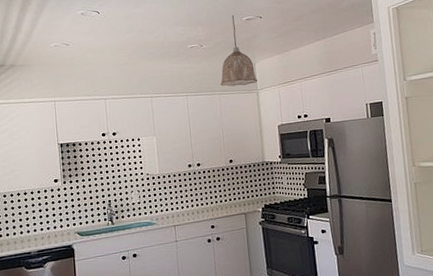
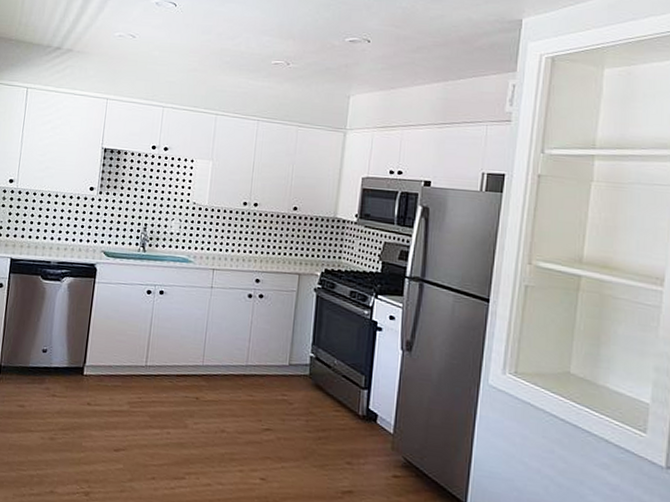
pendant lamp: present [220,15,257,87] -> none [301,33,348,121]

